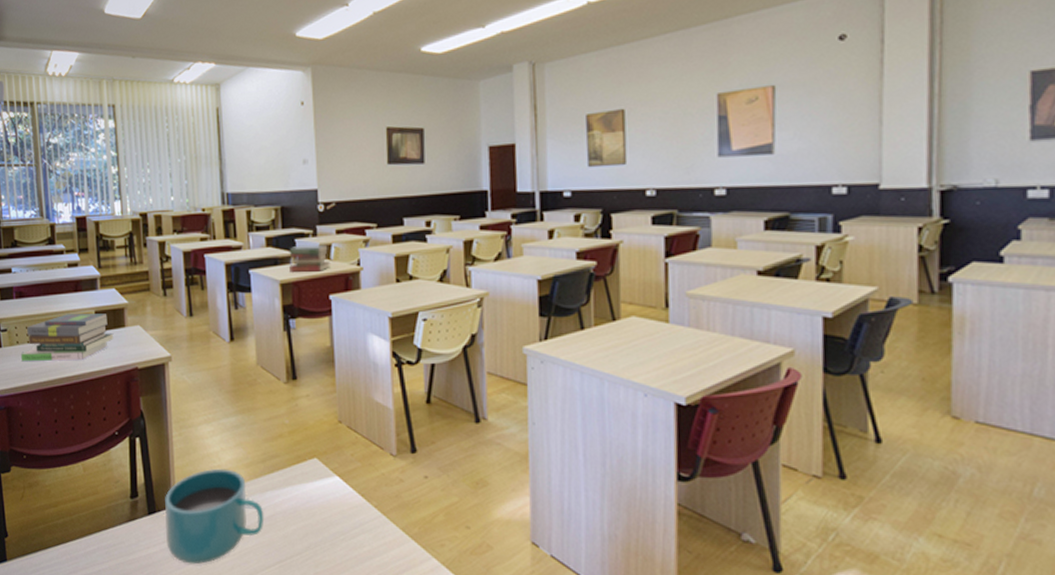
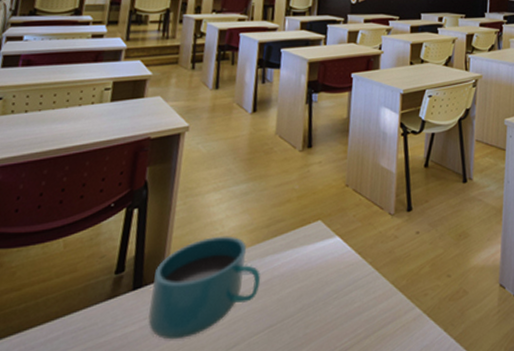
books: present [20,314,114,362] -> none [13,84,130,132]
books: present [289,244,330,273] -> none [319,30,356,54]

